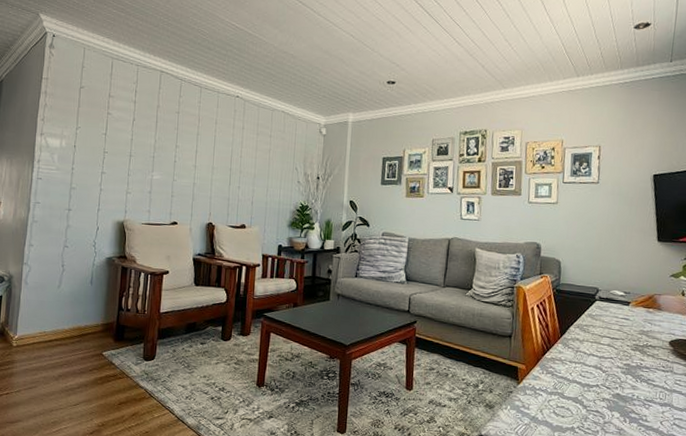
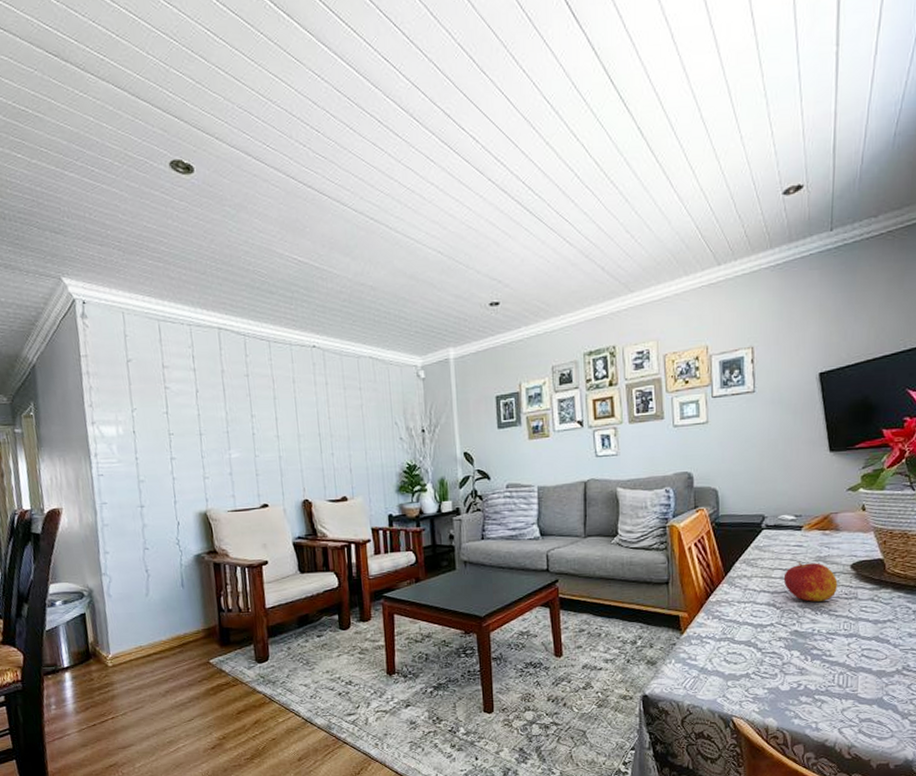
apple: none [610,333,657,371] -> present [783,562,838,602]

